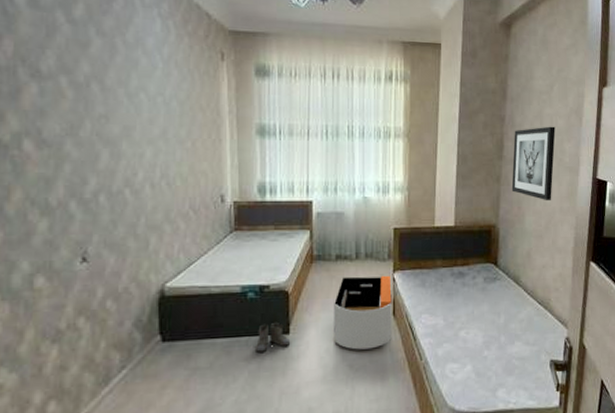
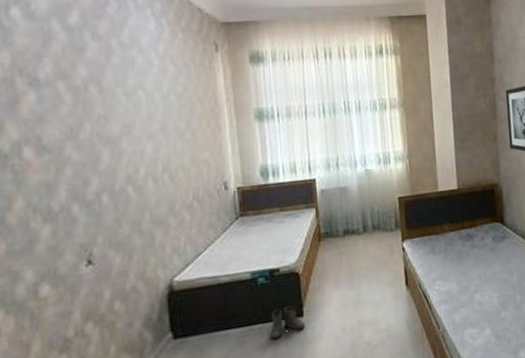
storage bin: present [334,275,393,350] -> none [346,245,407,326]

